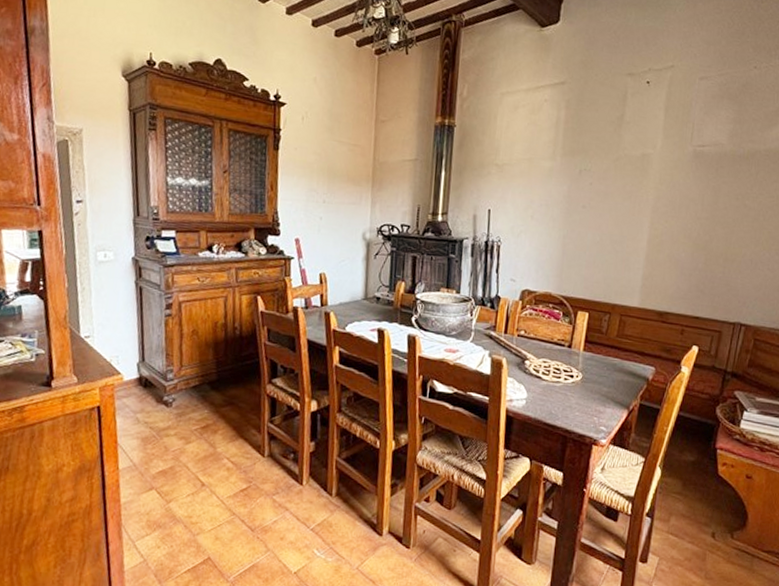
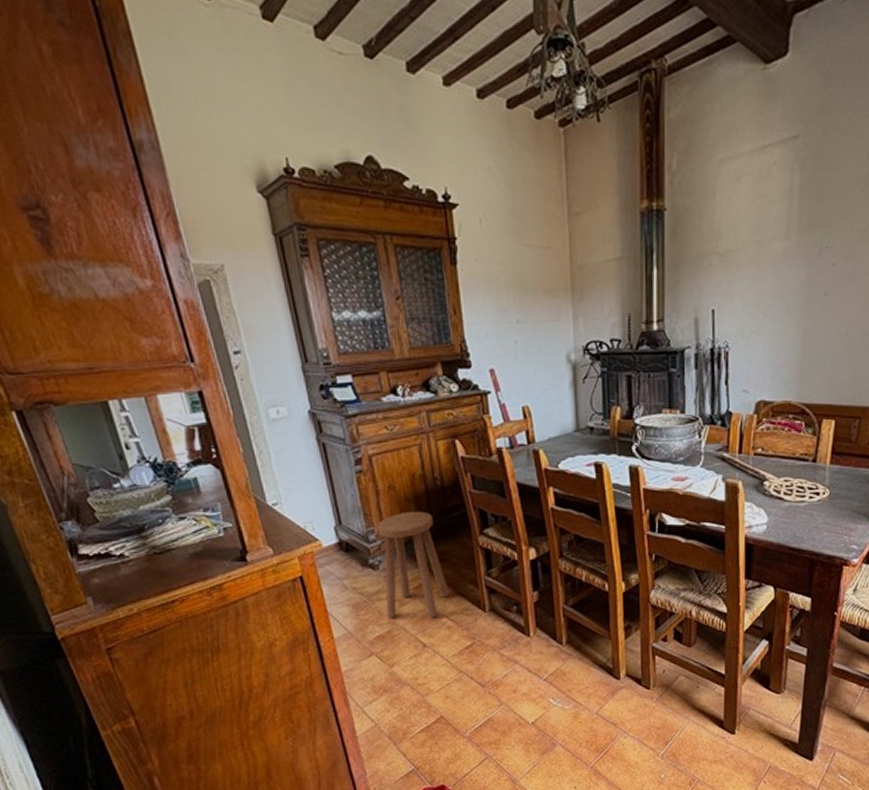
stool: none [172,355,233,458] -> present [377,511,449,618]

